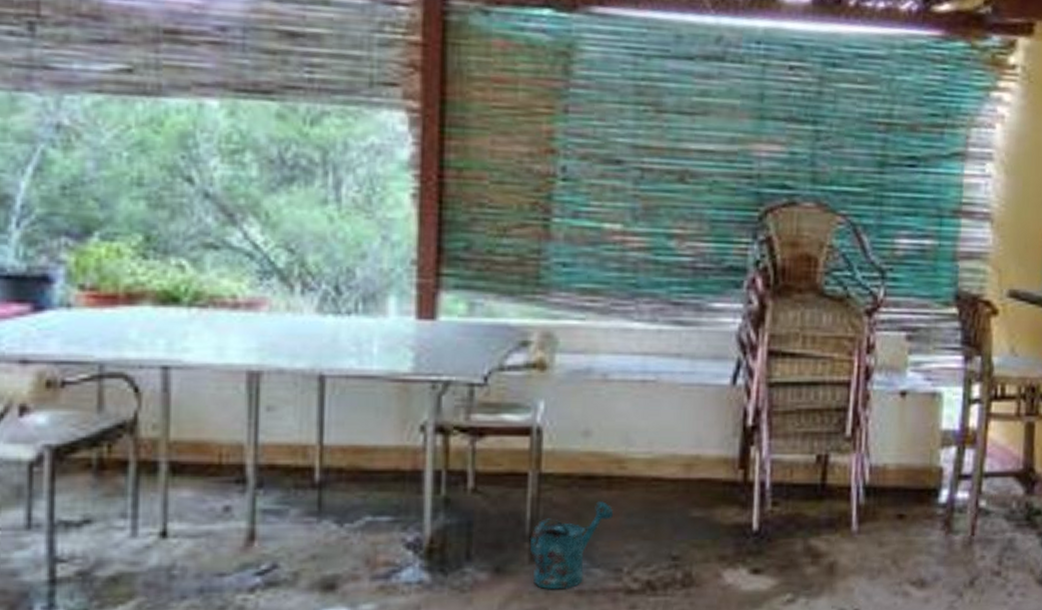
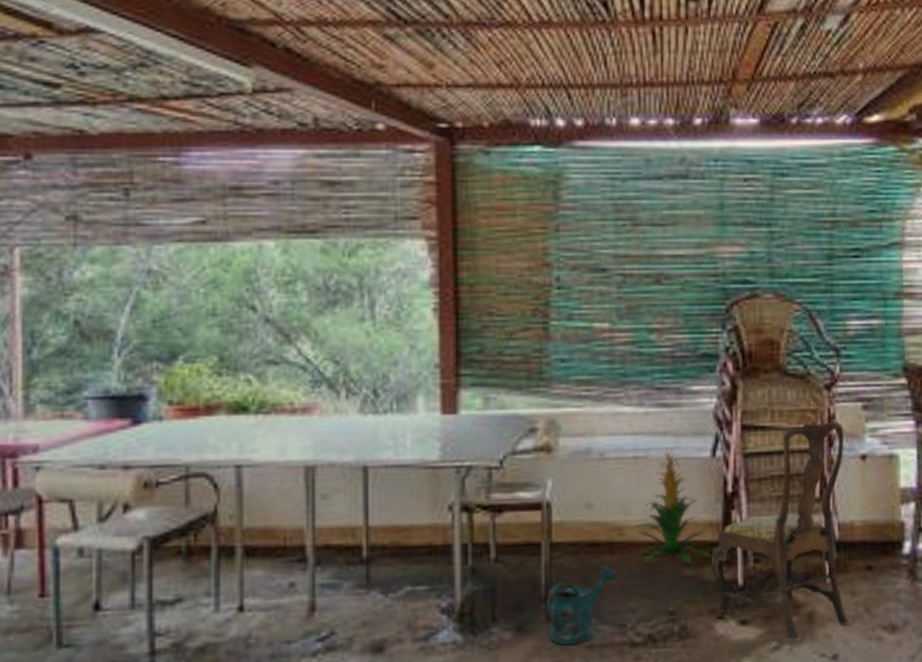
indoor plant: none [637,371,723,503] -> present [634,447,710,563]
dining chair: none [723,350,884,593] -> present [711,419,849,640]

